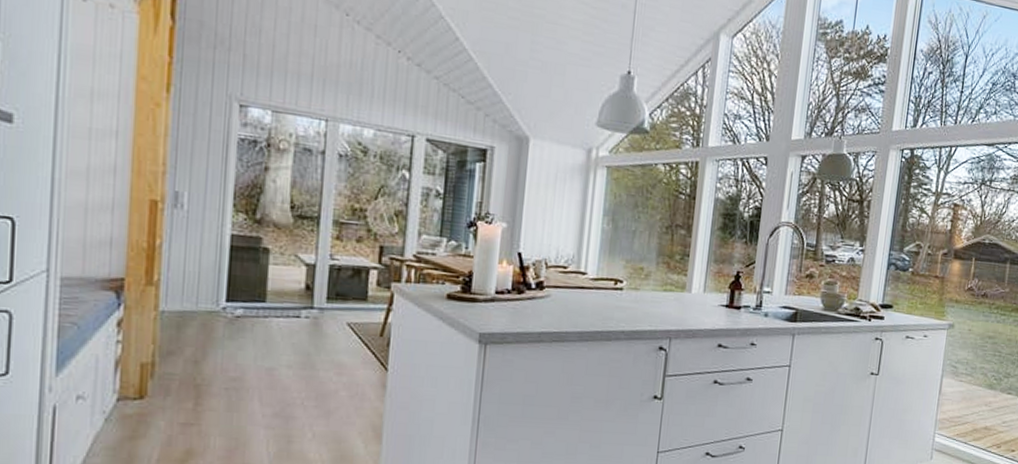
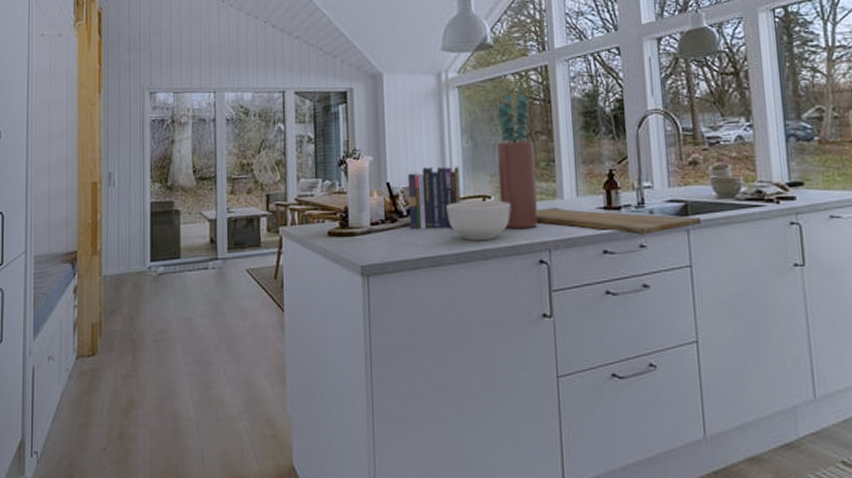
books: none [536,242,596,307] -> present [407,165,461,230]
bowl: none [576,282,642,323] -> present [446,200,511,241]
vase: none [630,174,676,317] -> present [496,83,538,230]
cutting board: none [662,299,807,335] -> present [536,207,702,235]

